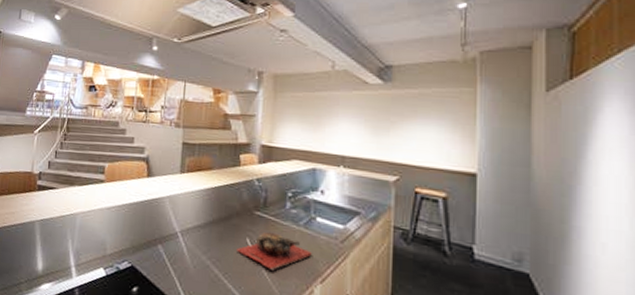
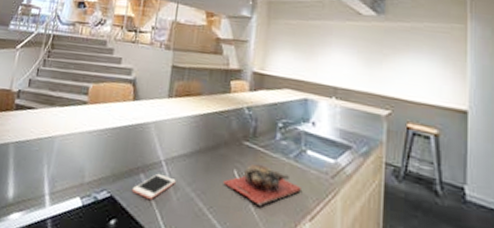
cell phone: none [150,243,192,268] -> present [131,173,176,199]

